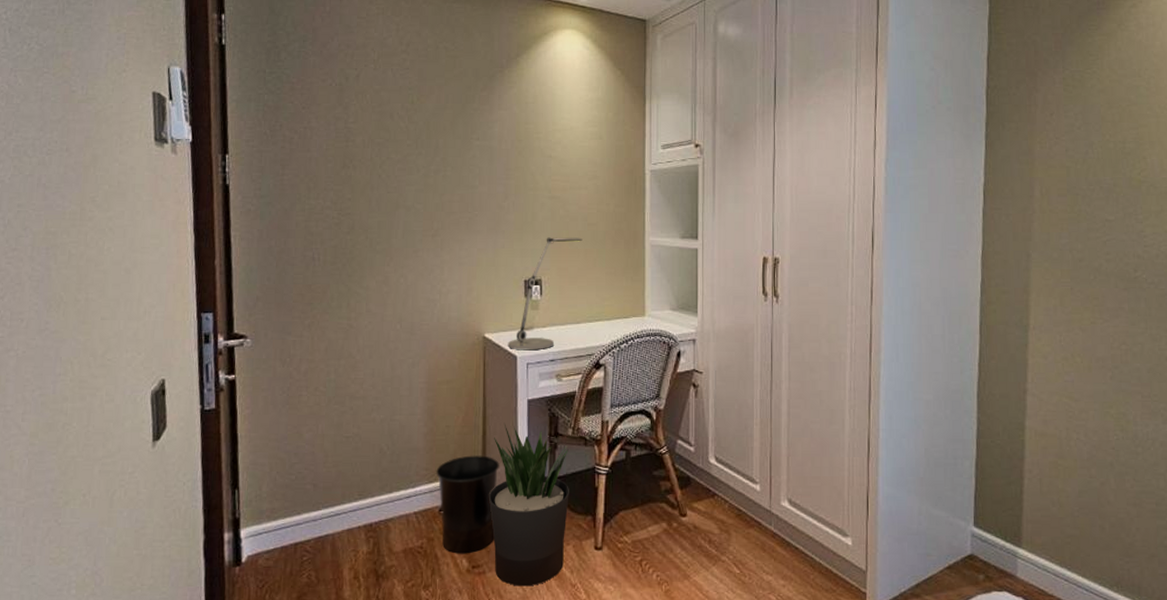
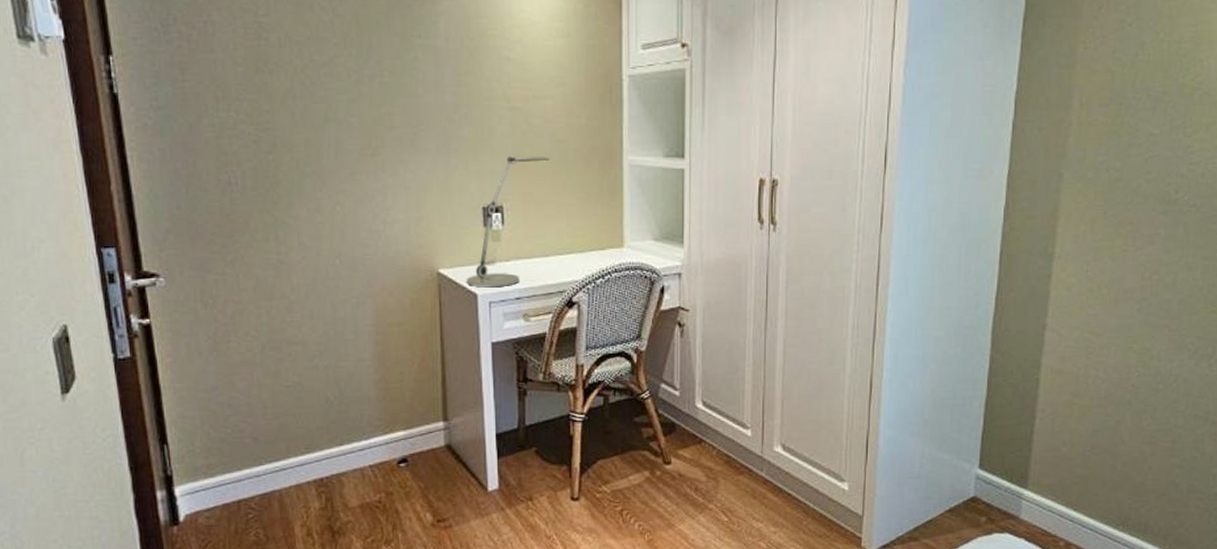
waste bin: present [436,455,499,554] -> none [391,404,462,508]
planter: present [488,423,569,586] -> none [451,369,542,539]

